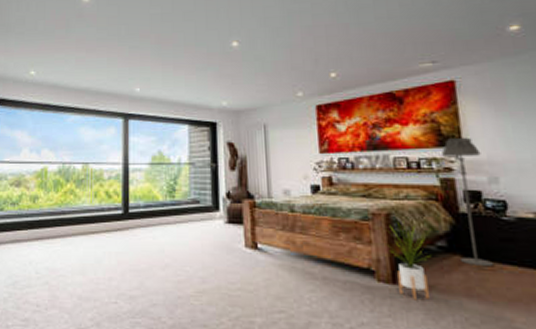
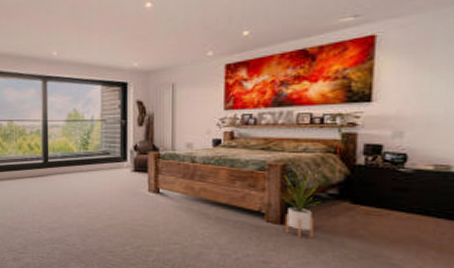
floor lamp: present [442,137,493,267] -> none [348,92,390,213]

